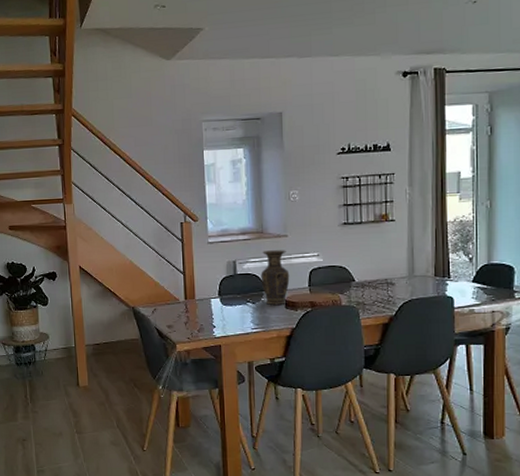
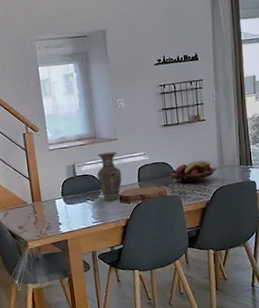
fruit basket: none [347,267,406,292] -> present [170,160,217,183]

